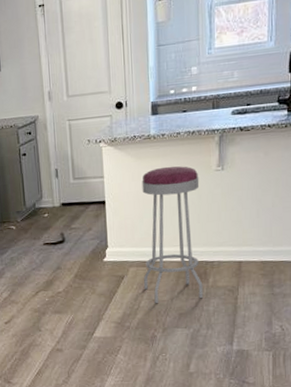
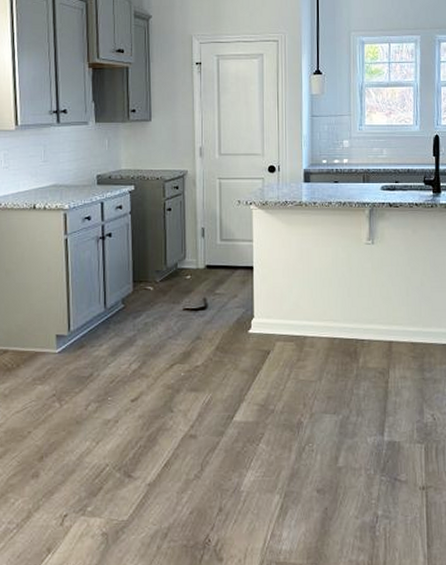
bar stool: present [142,166,203,304] -> none [291,235,353,385]

